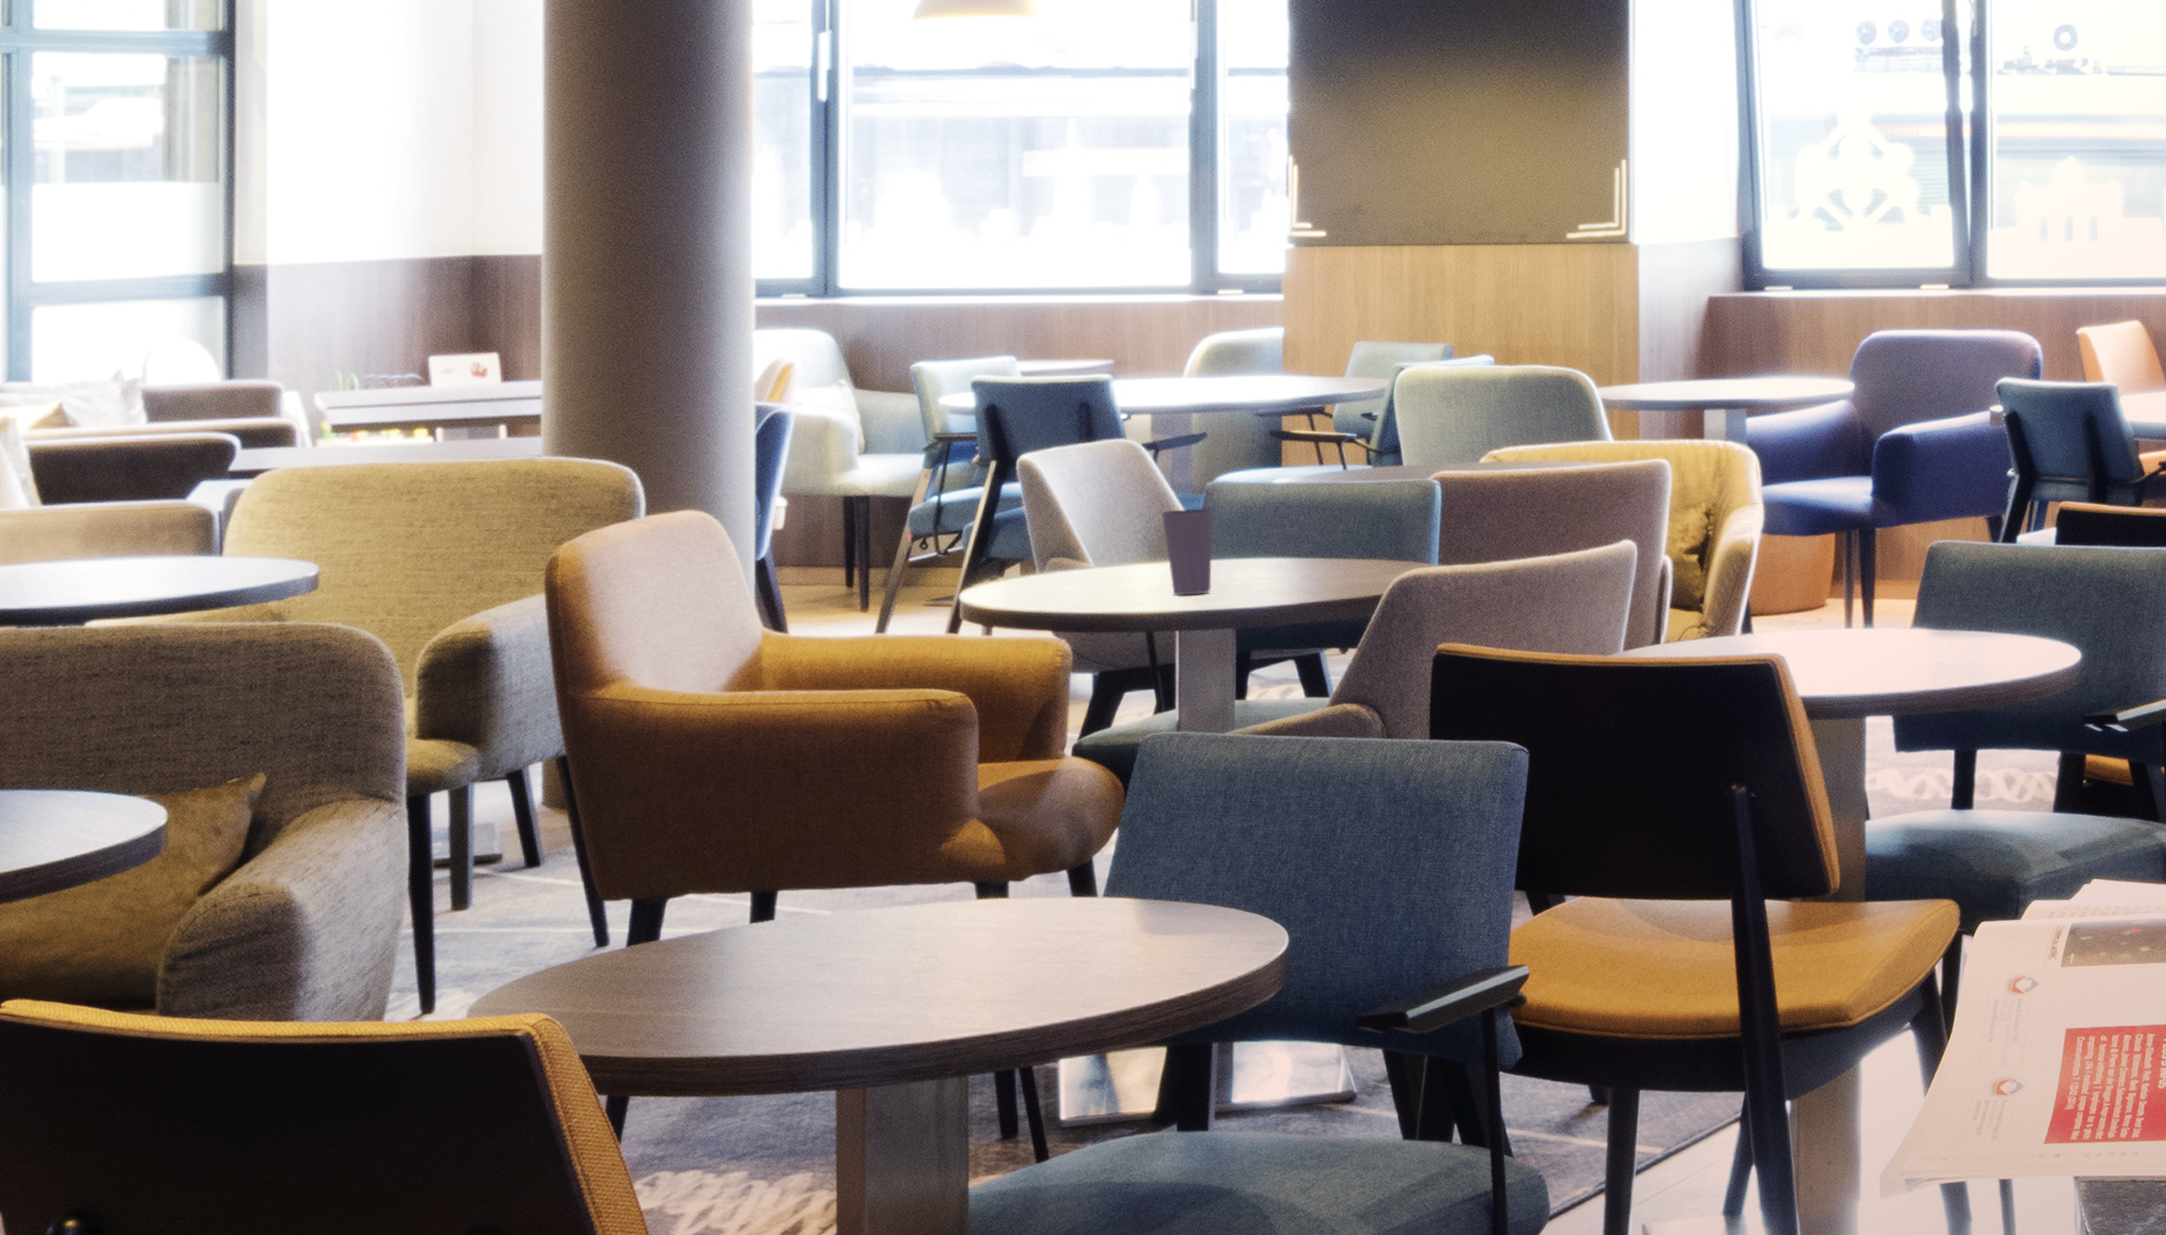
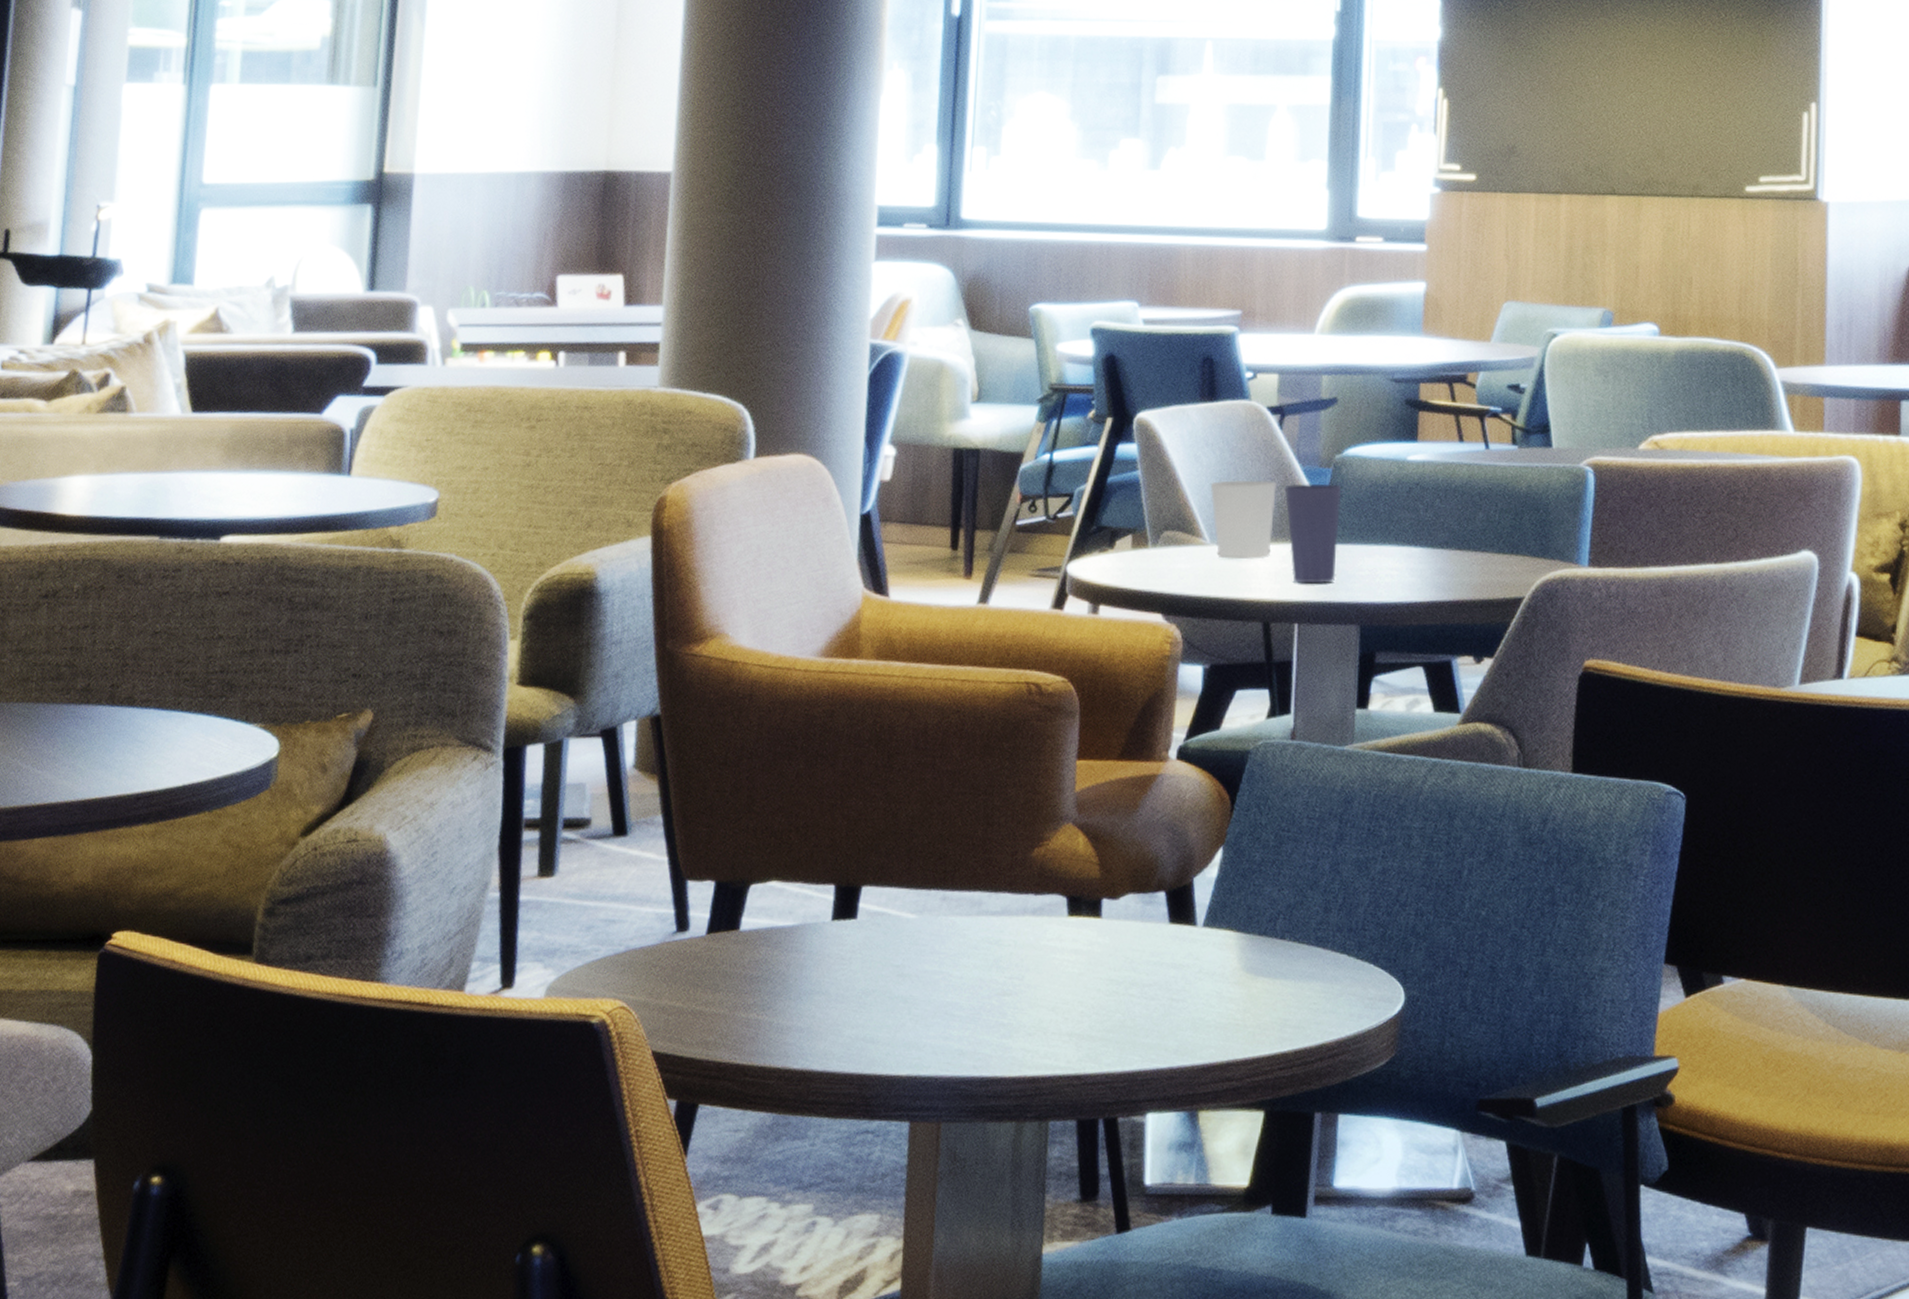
dixie cup: none [1092,508,1154,579] -> present [1210,479,1277,560]

